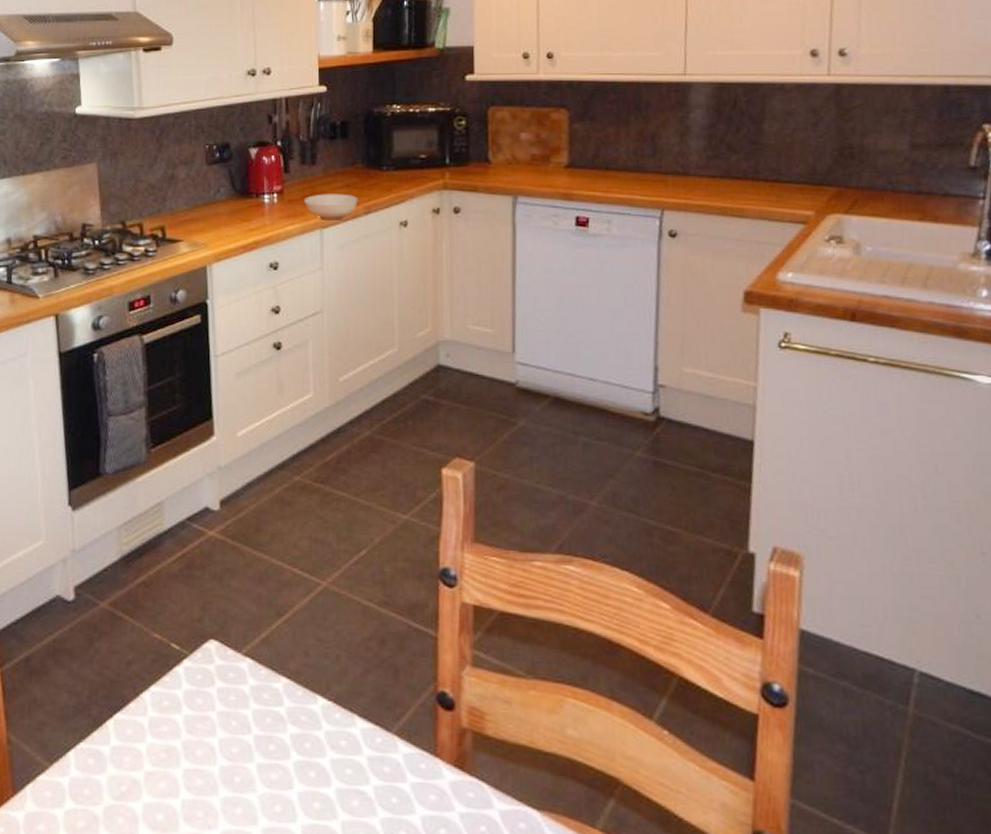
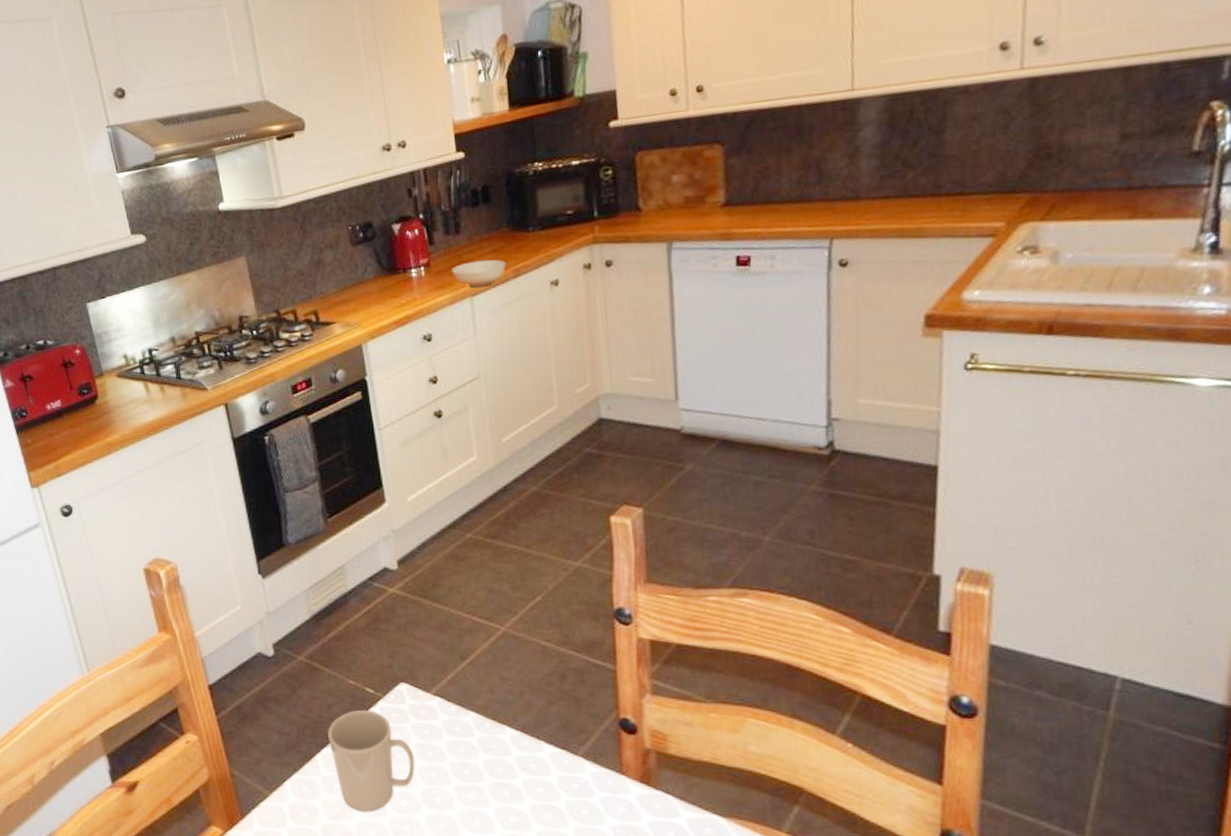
mug: none [124,669,217,791] -> present [328,710,415,811]

